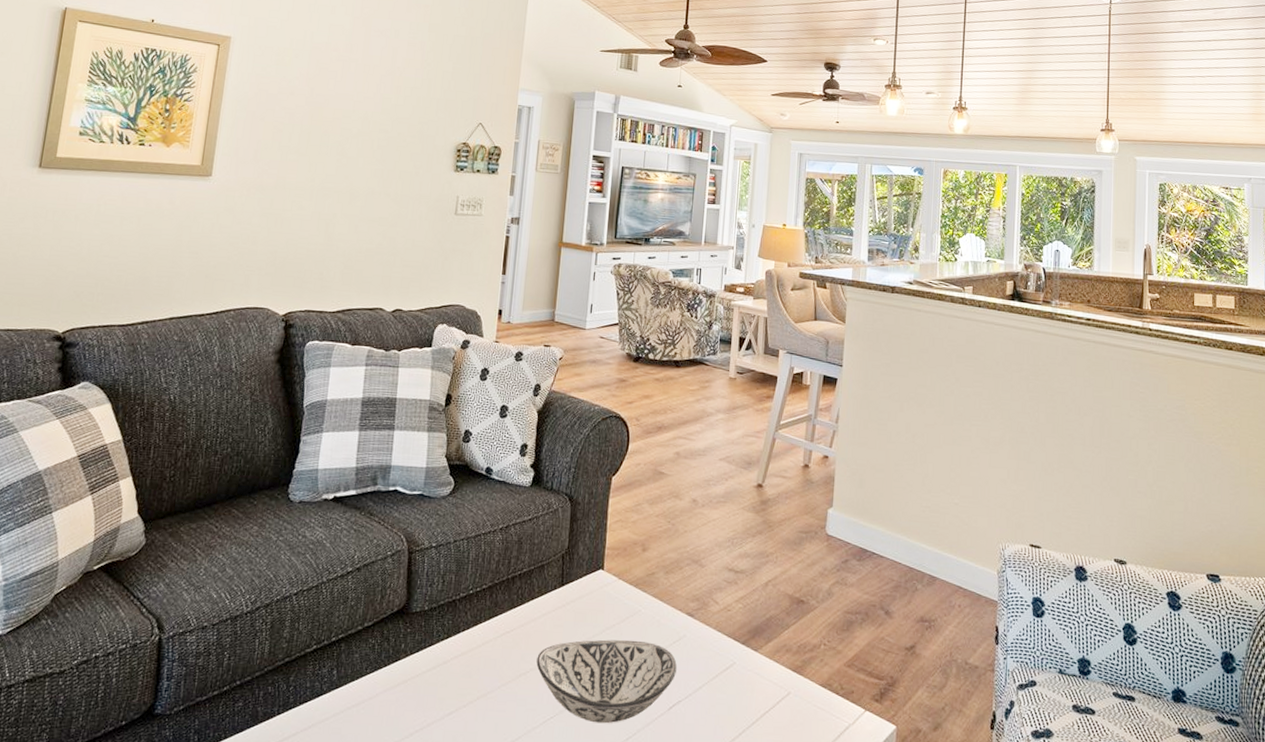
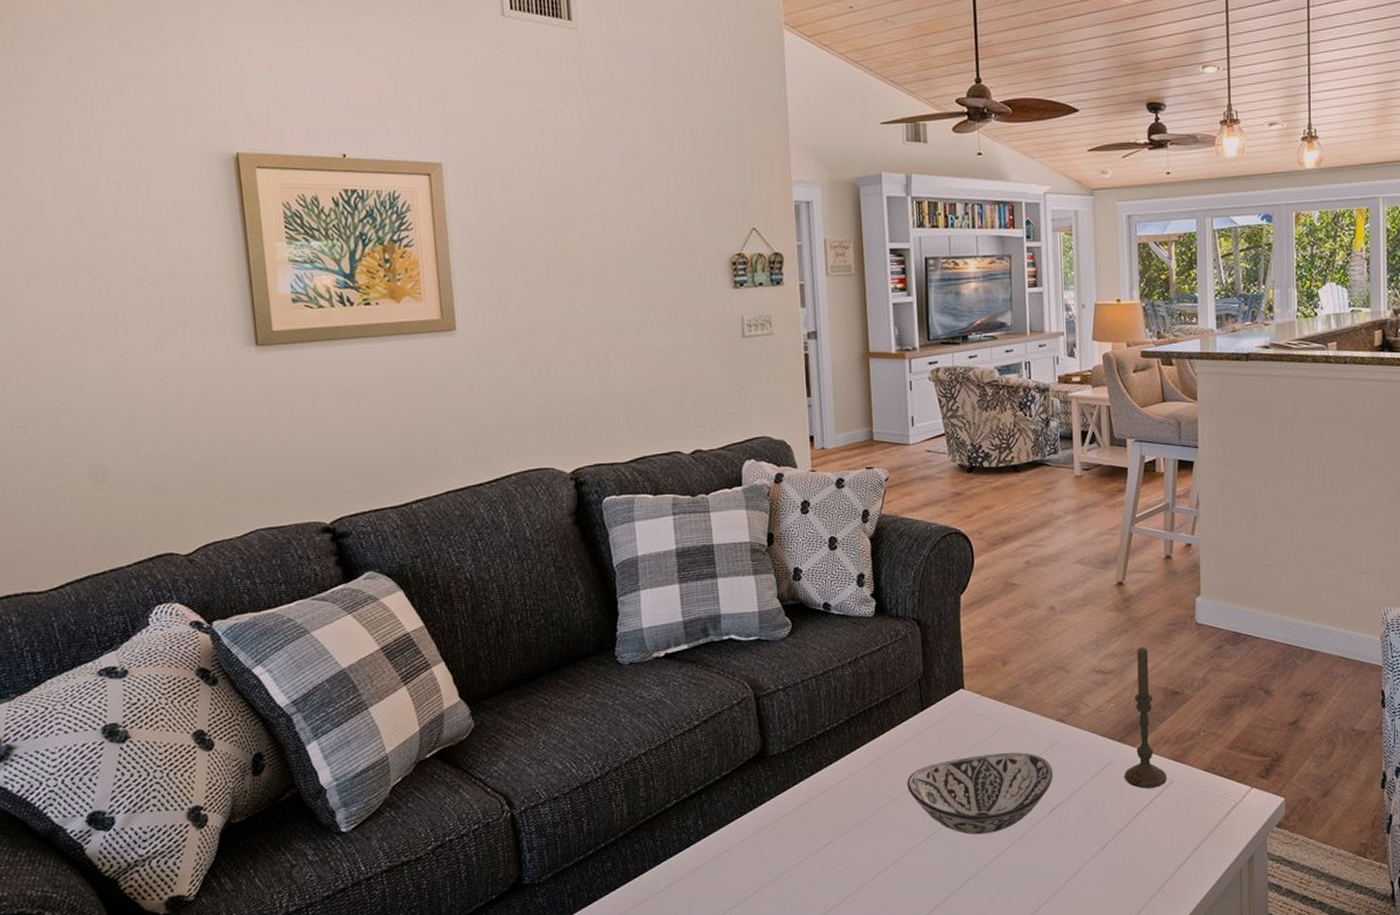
candle: none [744,550,785,697] -> present [1124,646,1167,789]

